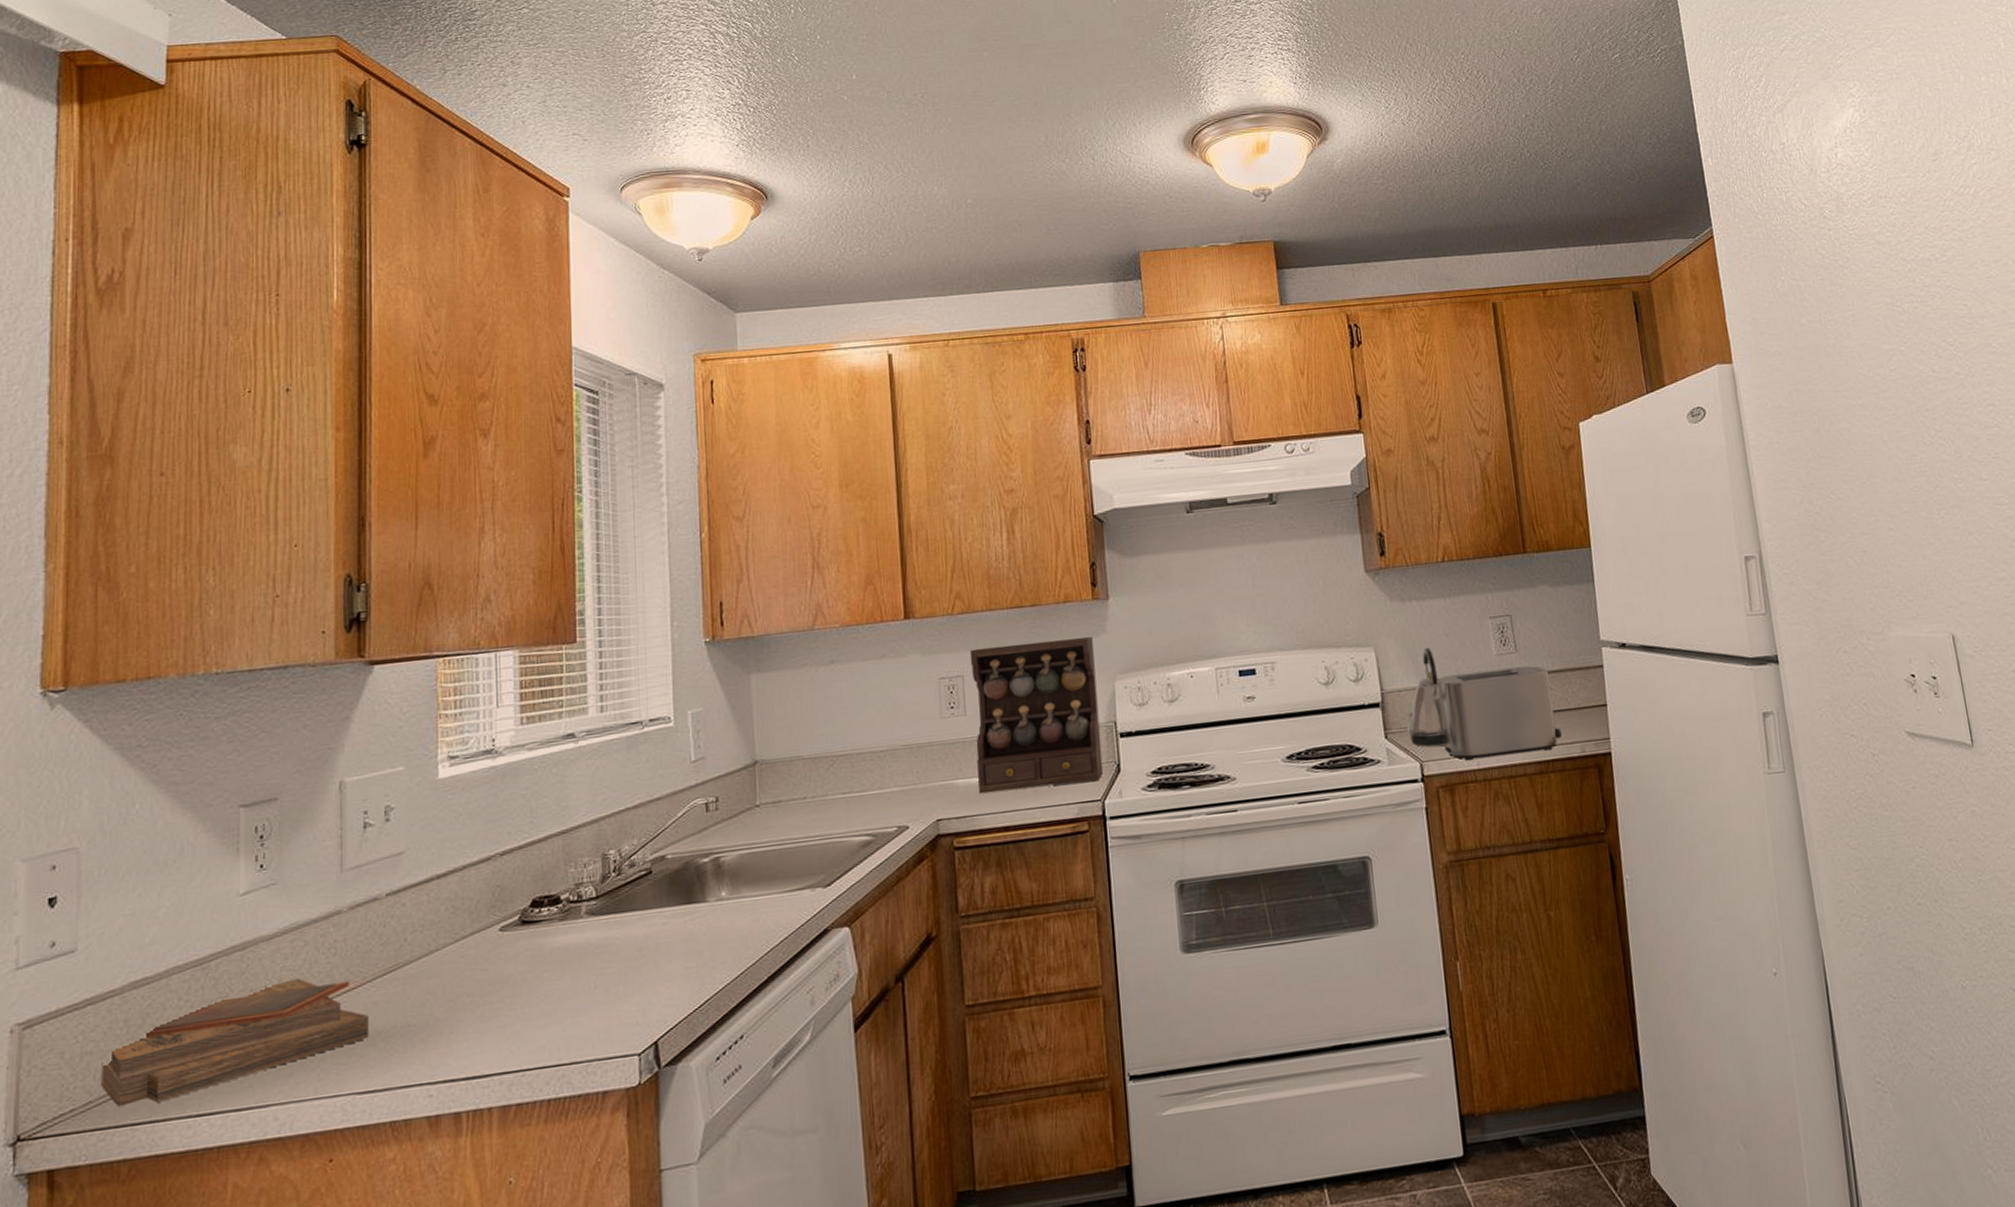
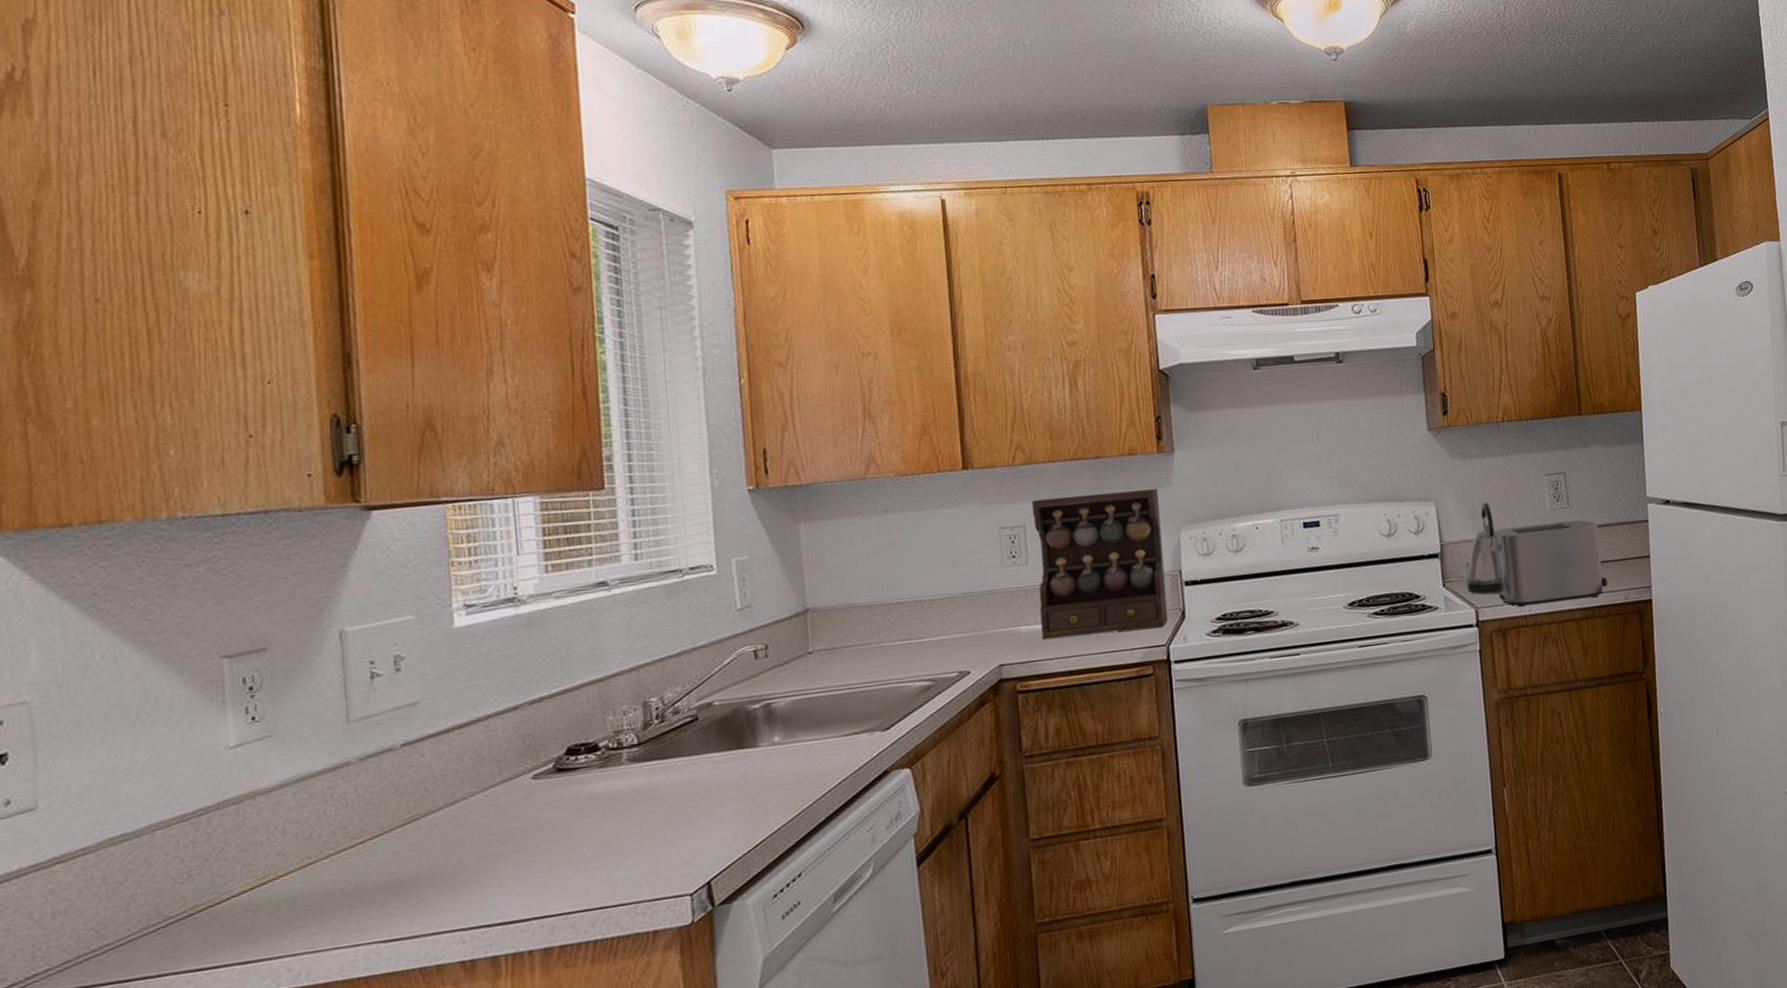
clipboard: present [101,978,369,1106] -> none [78,830,390,964]

